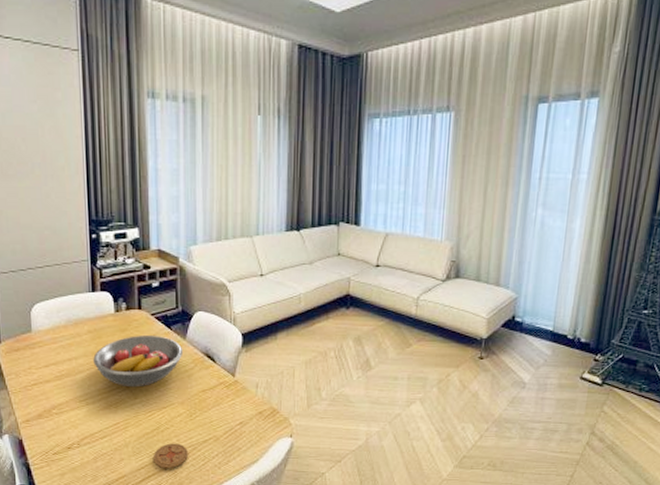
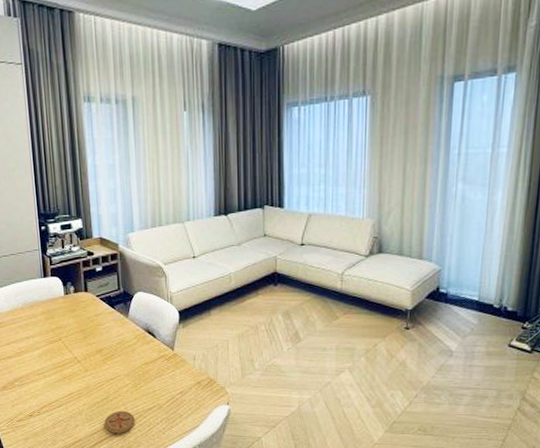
fruit bowl: present [93,336,184,388] -> none [48,315,127,362]

